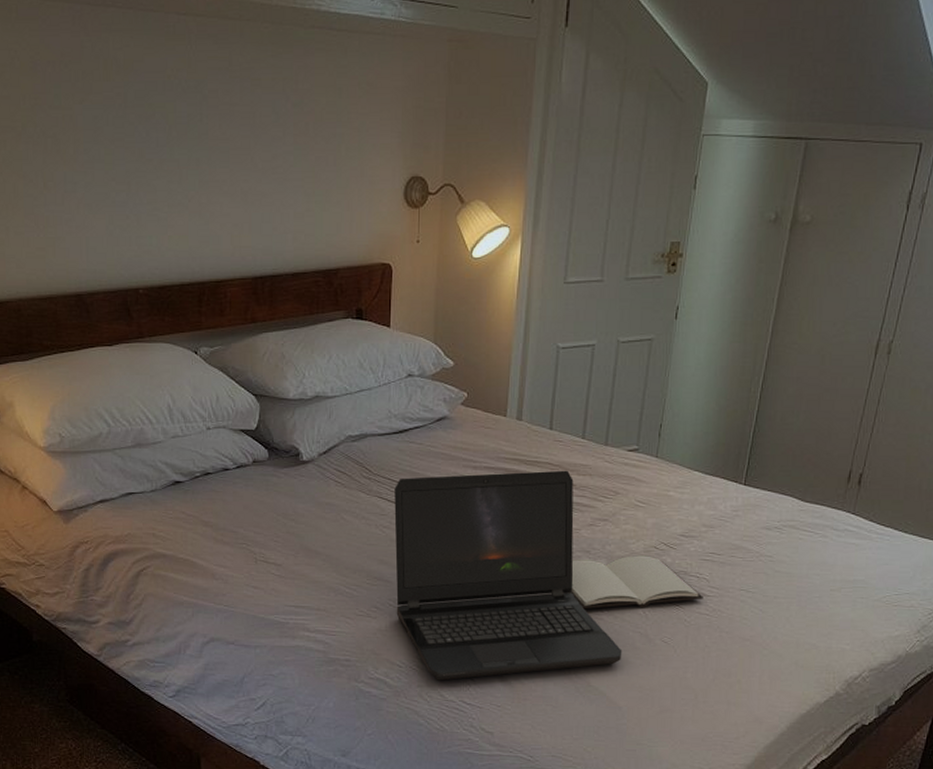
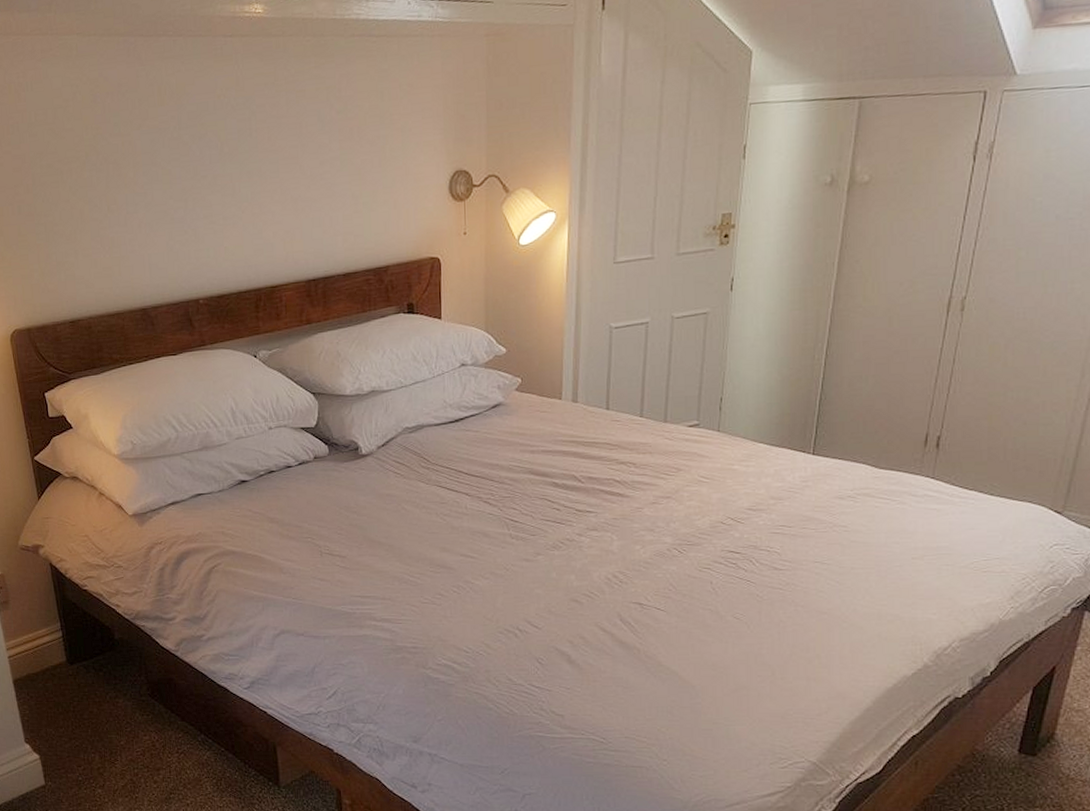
laptop computer: present [394,470,622,681] -> none [453,449,693,665]
book: present [568,555,703,610] -> none [633,531,775,589]

